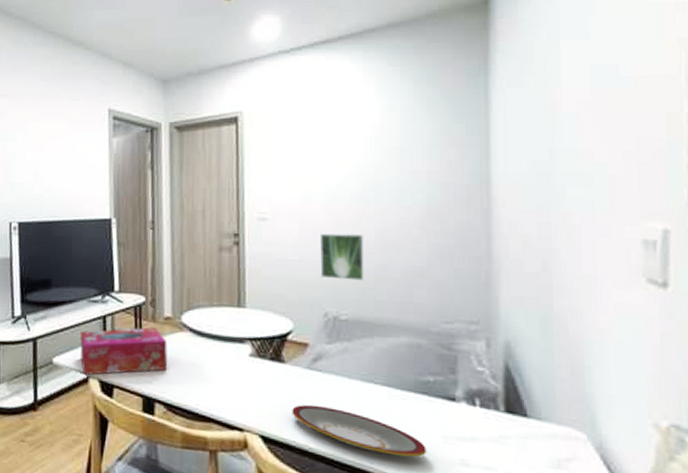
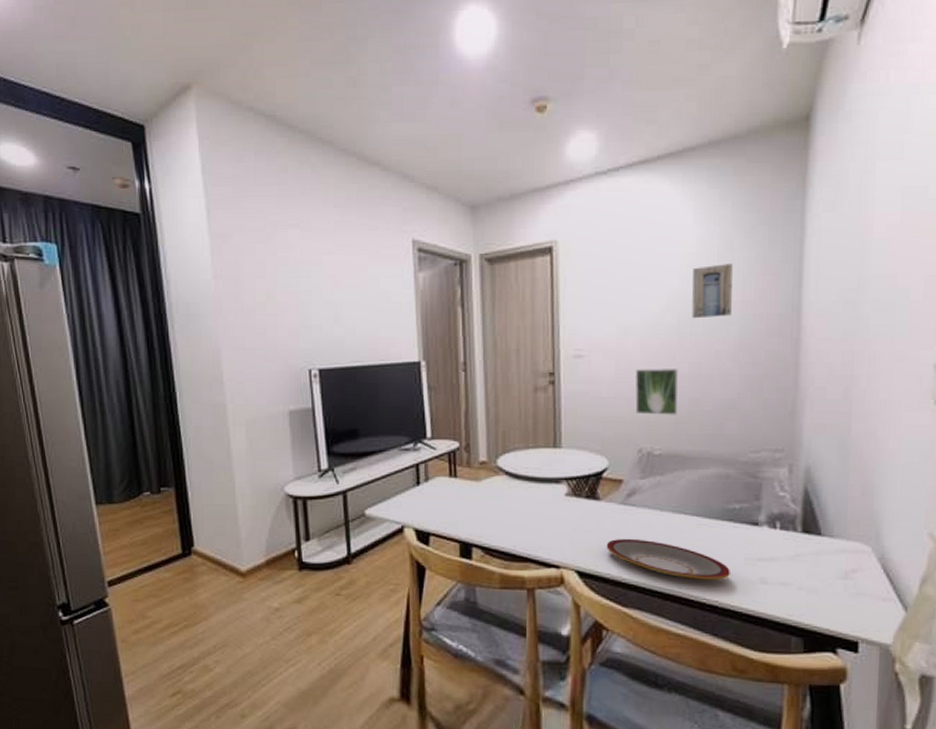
tissue box: present [80,327,168,376] -> none [393,473,484,526]
wall art: none [376,135,417,187] -> present [692,264,733,319]

